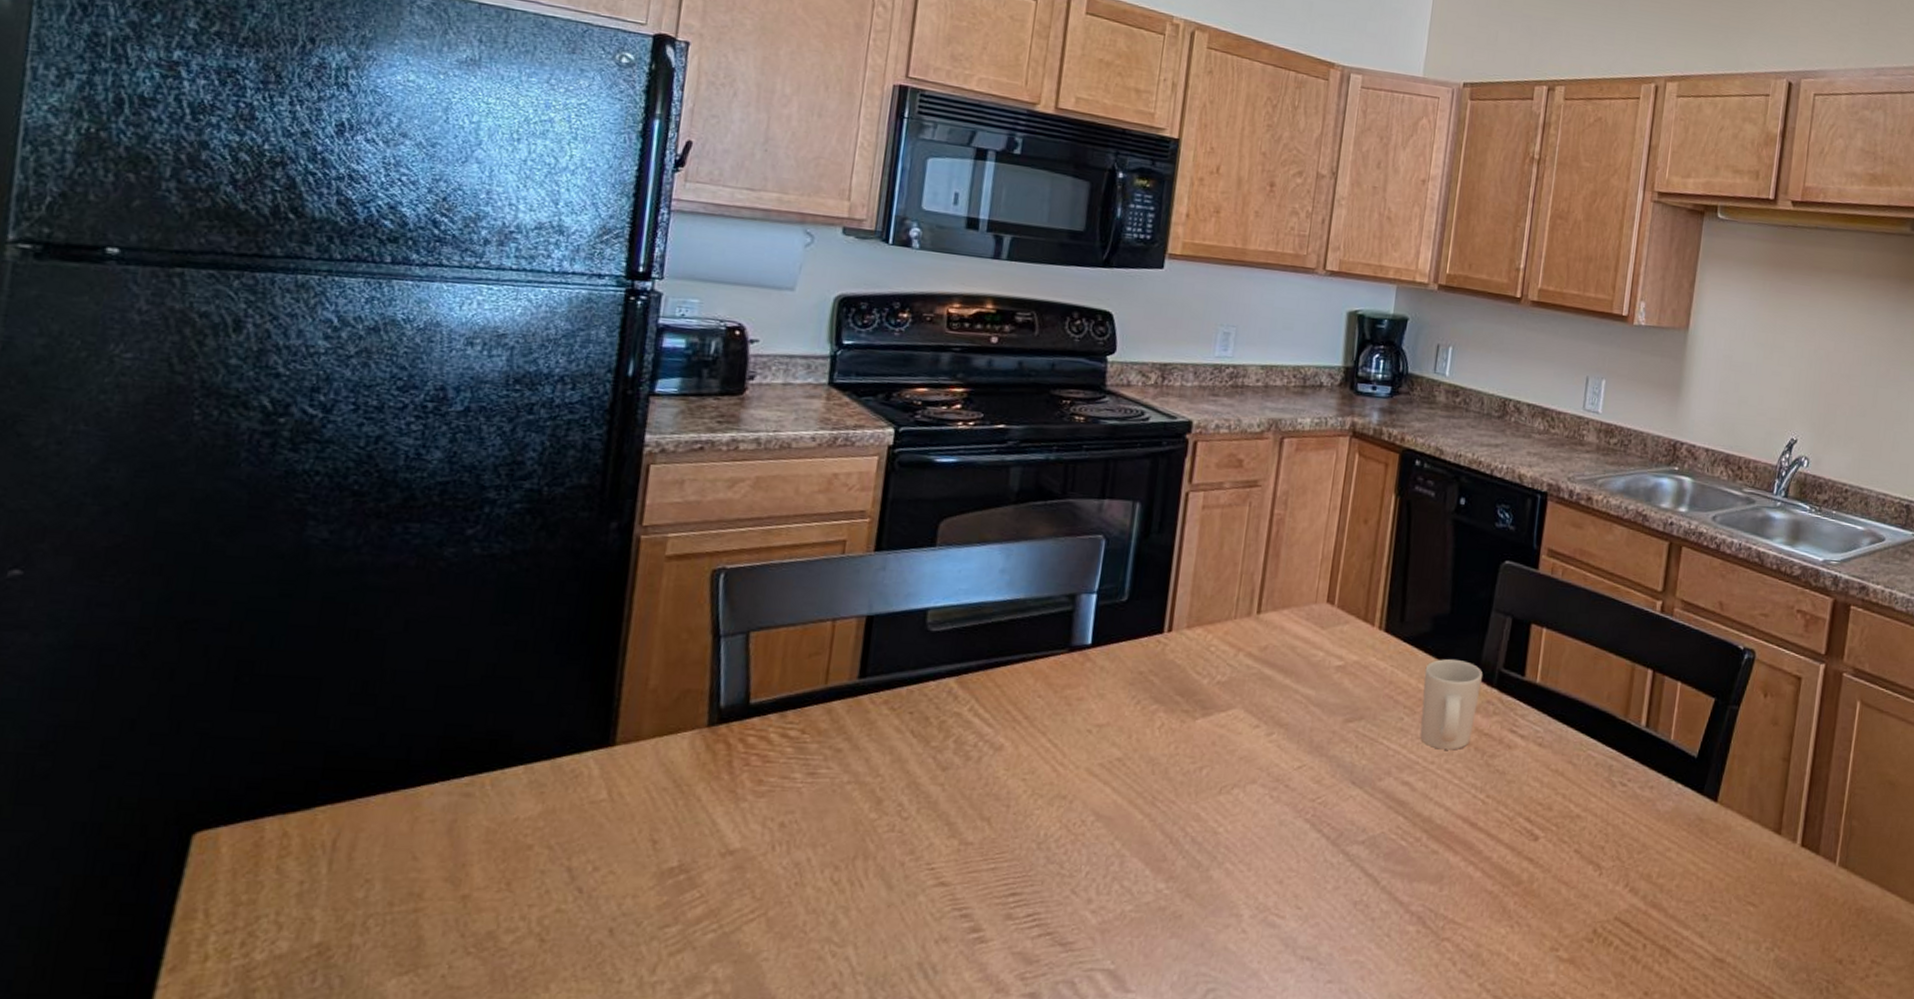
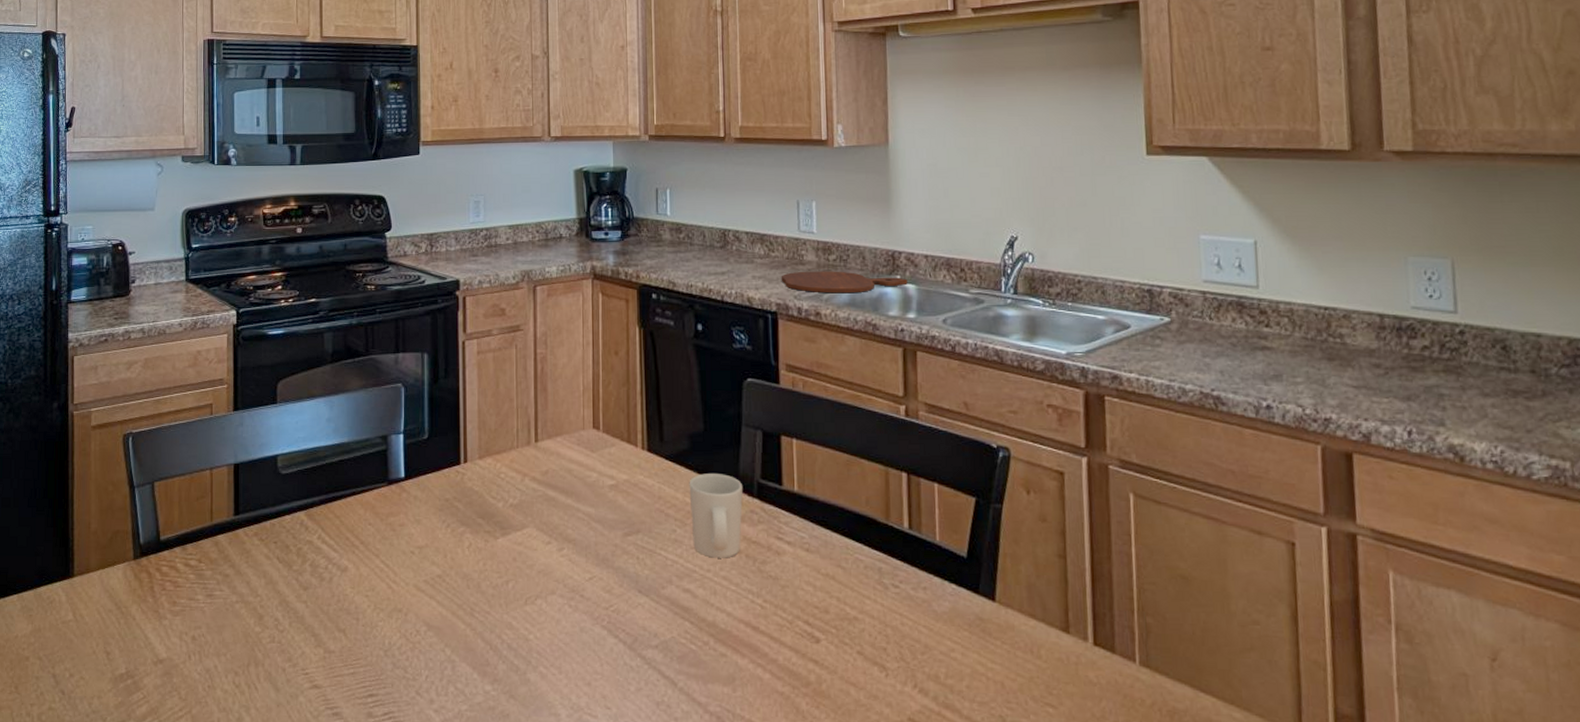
cutting board: none [1557,452,1685,481] -> present [781,271,908,294]

